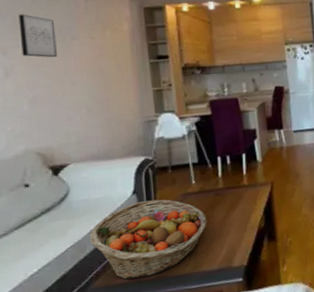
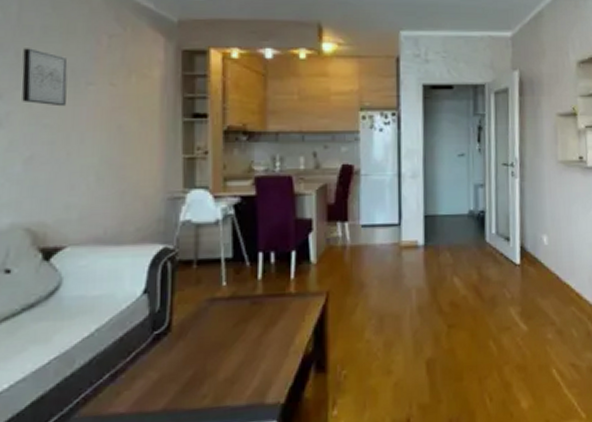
fruit basket: present [90,199,207,280] -> none [81,303,237,410]

